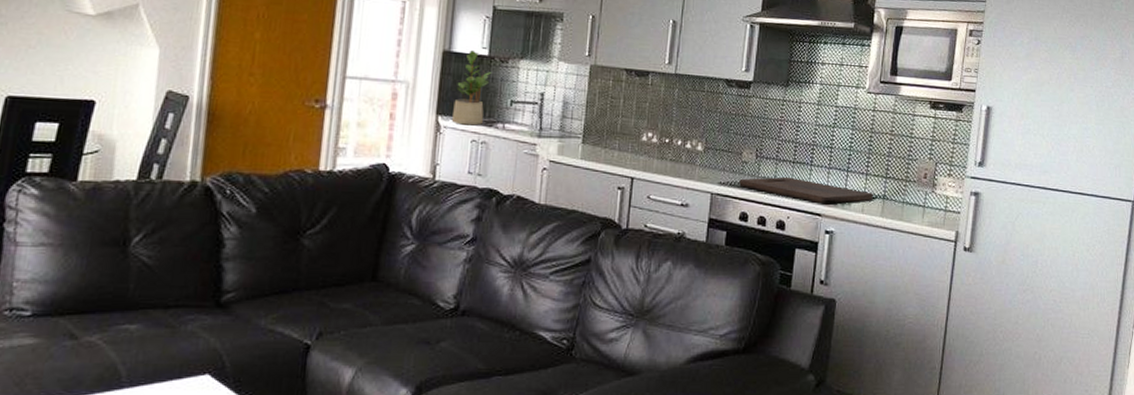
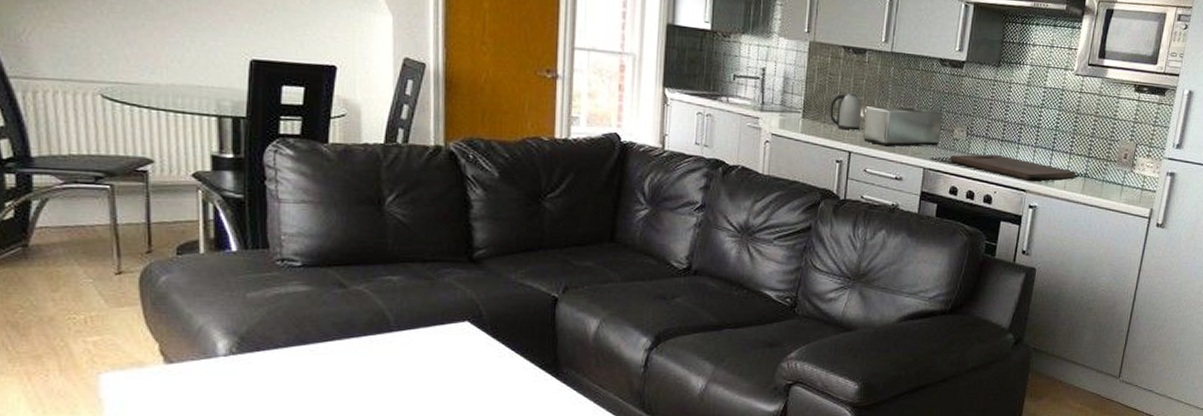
potted plant: present [452,51,492,126] -> none [678,24,715,99]
kettle: none [611,116,646,156] -> present [830,92,863,131]
toaster: none [646,129,730,172] -> present [863,105,943,147]

